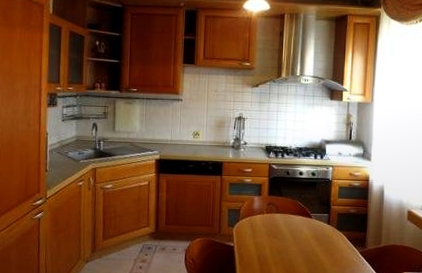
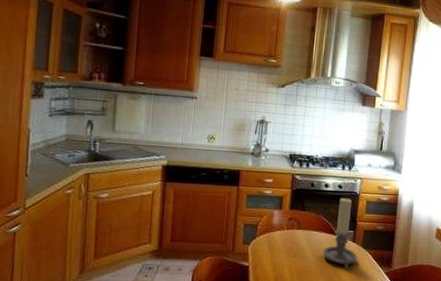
candle holder: none [300,184,333,249] -> present [323,198,358,269]

